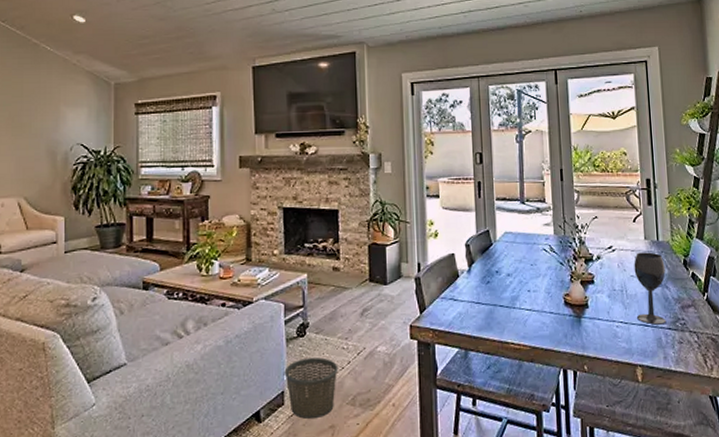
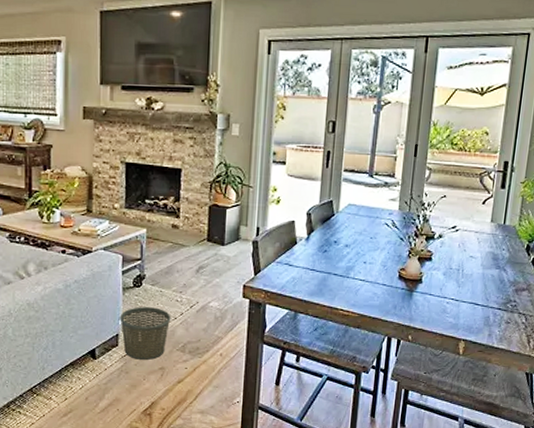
wine glass: present [634,252,667,325] -> none [469,234,507,305]

